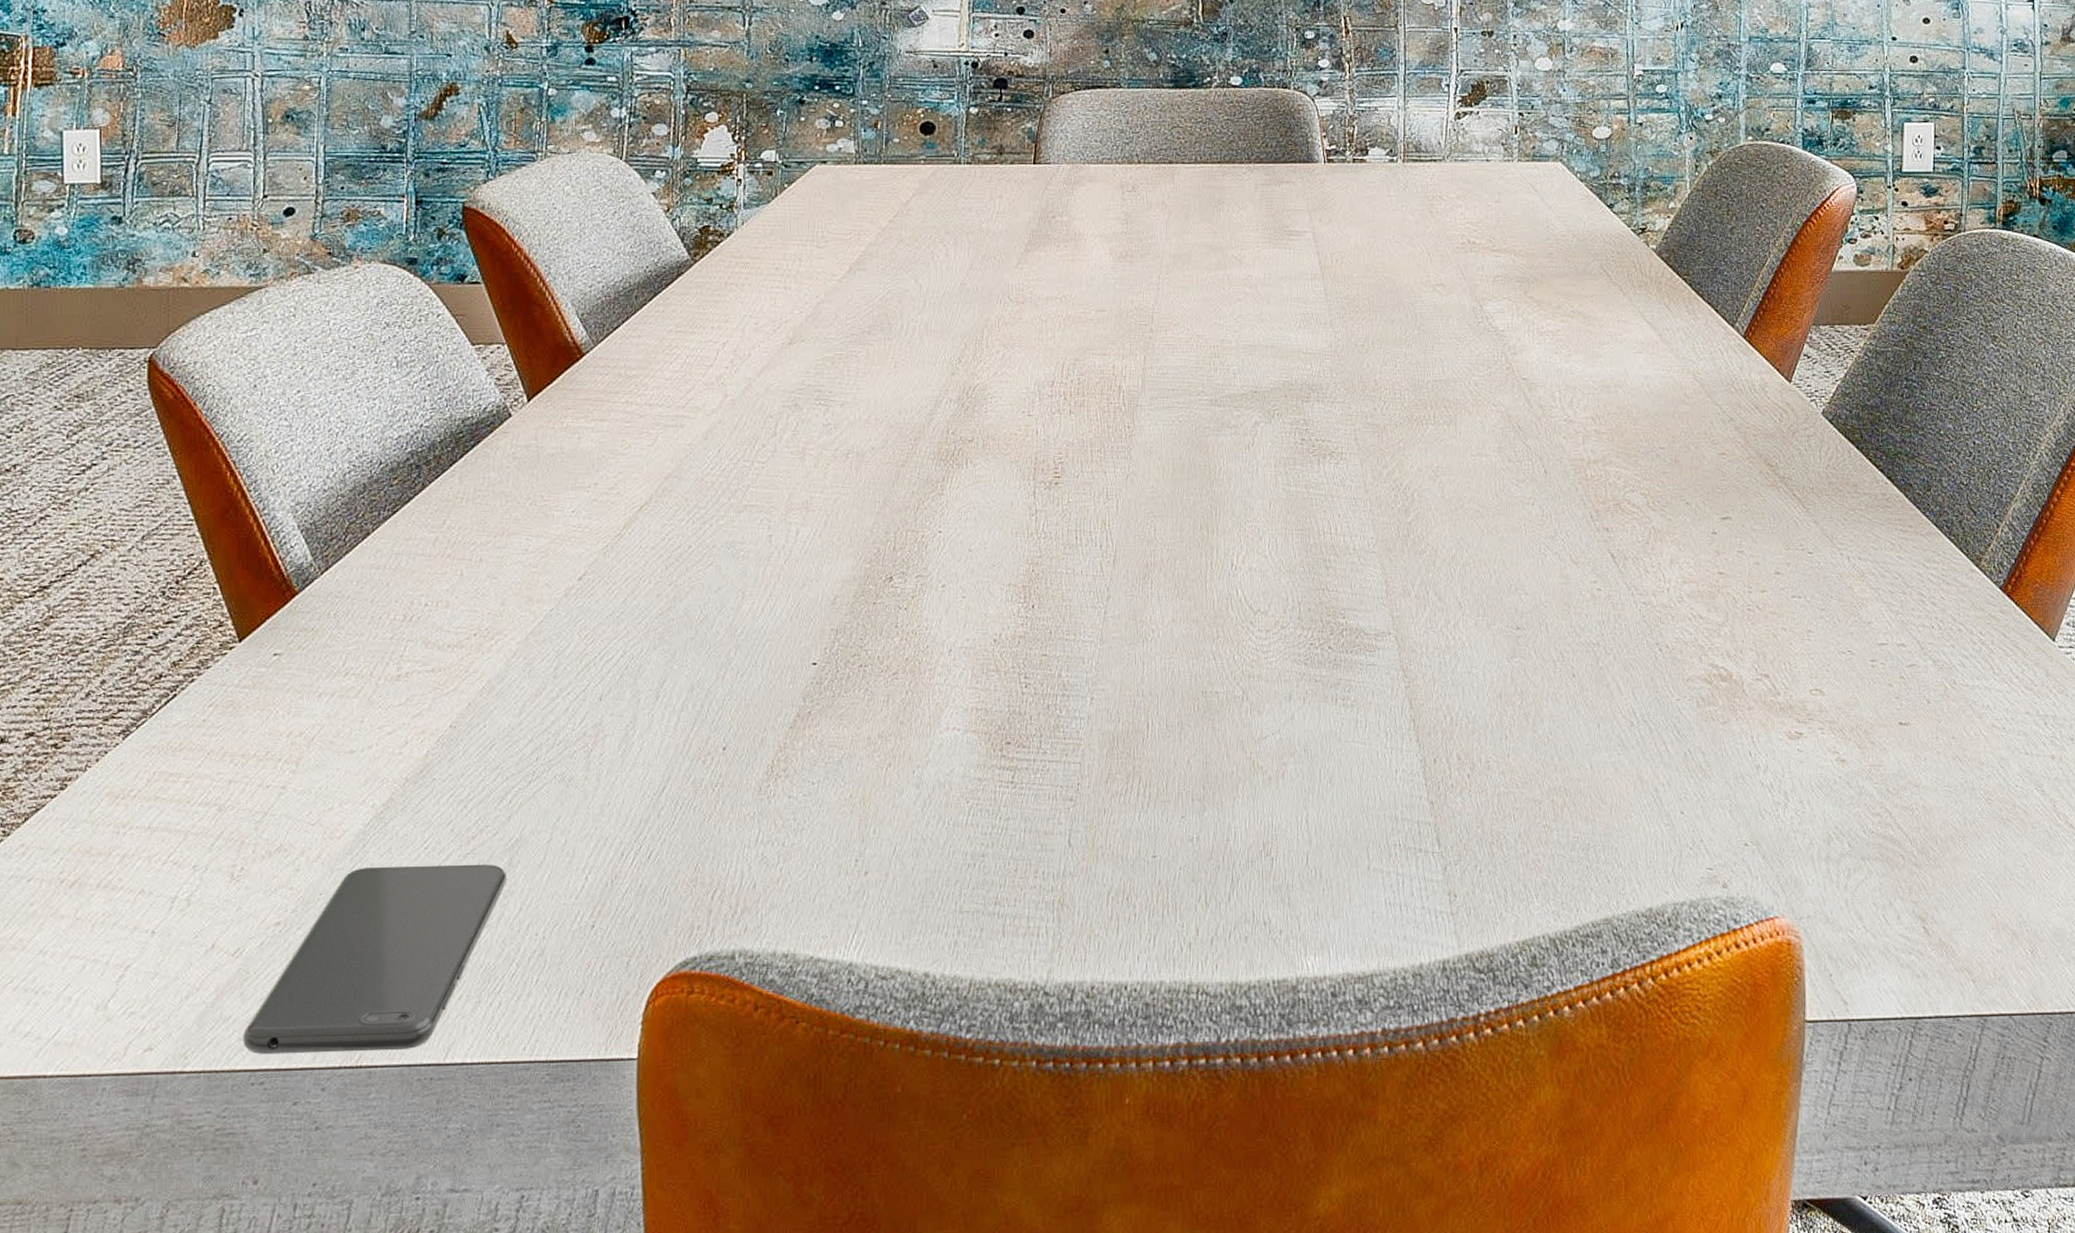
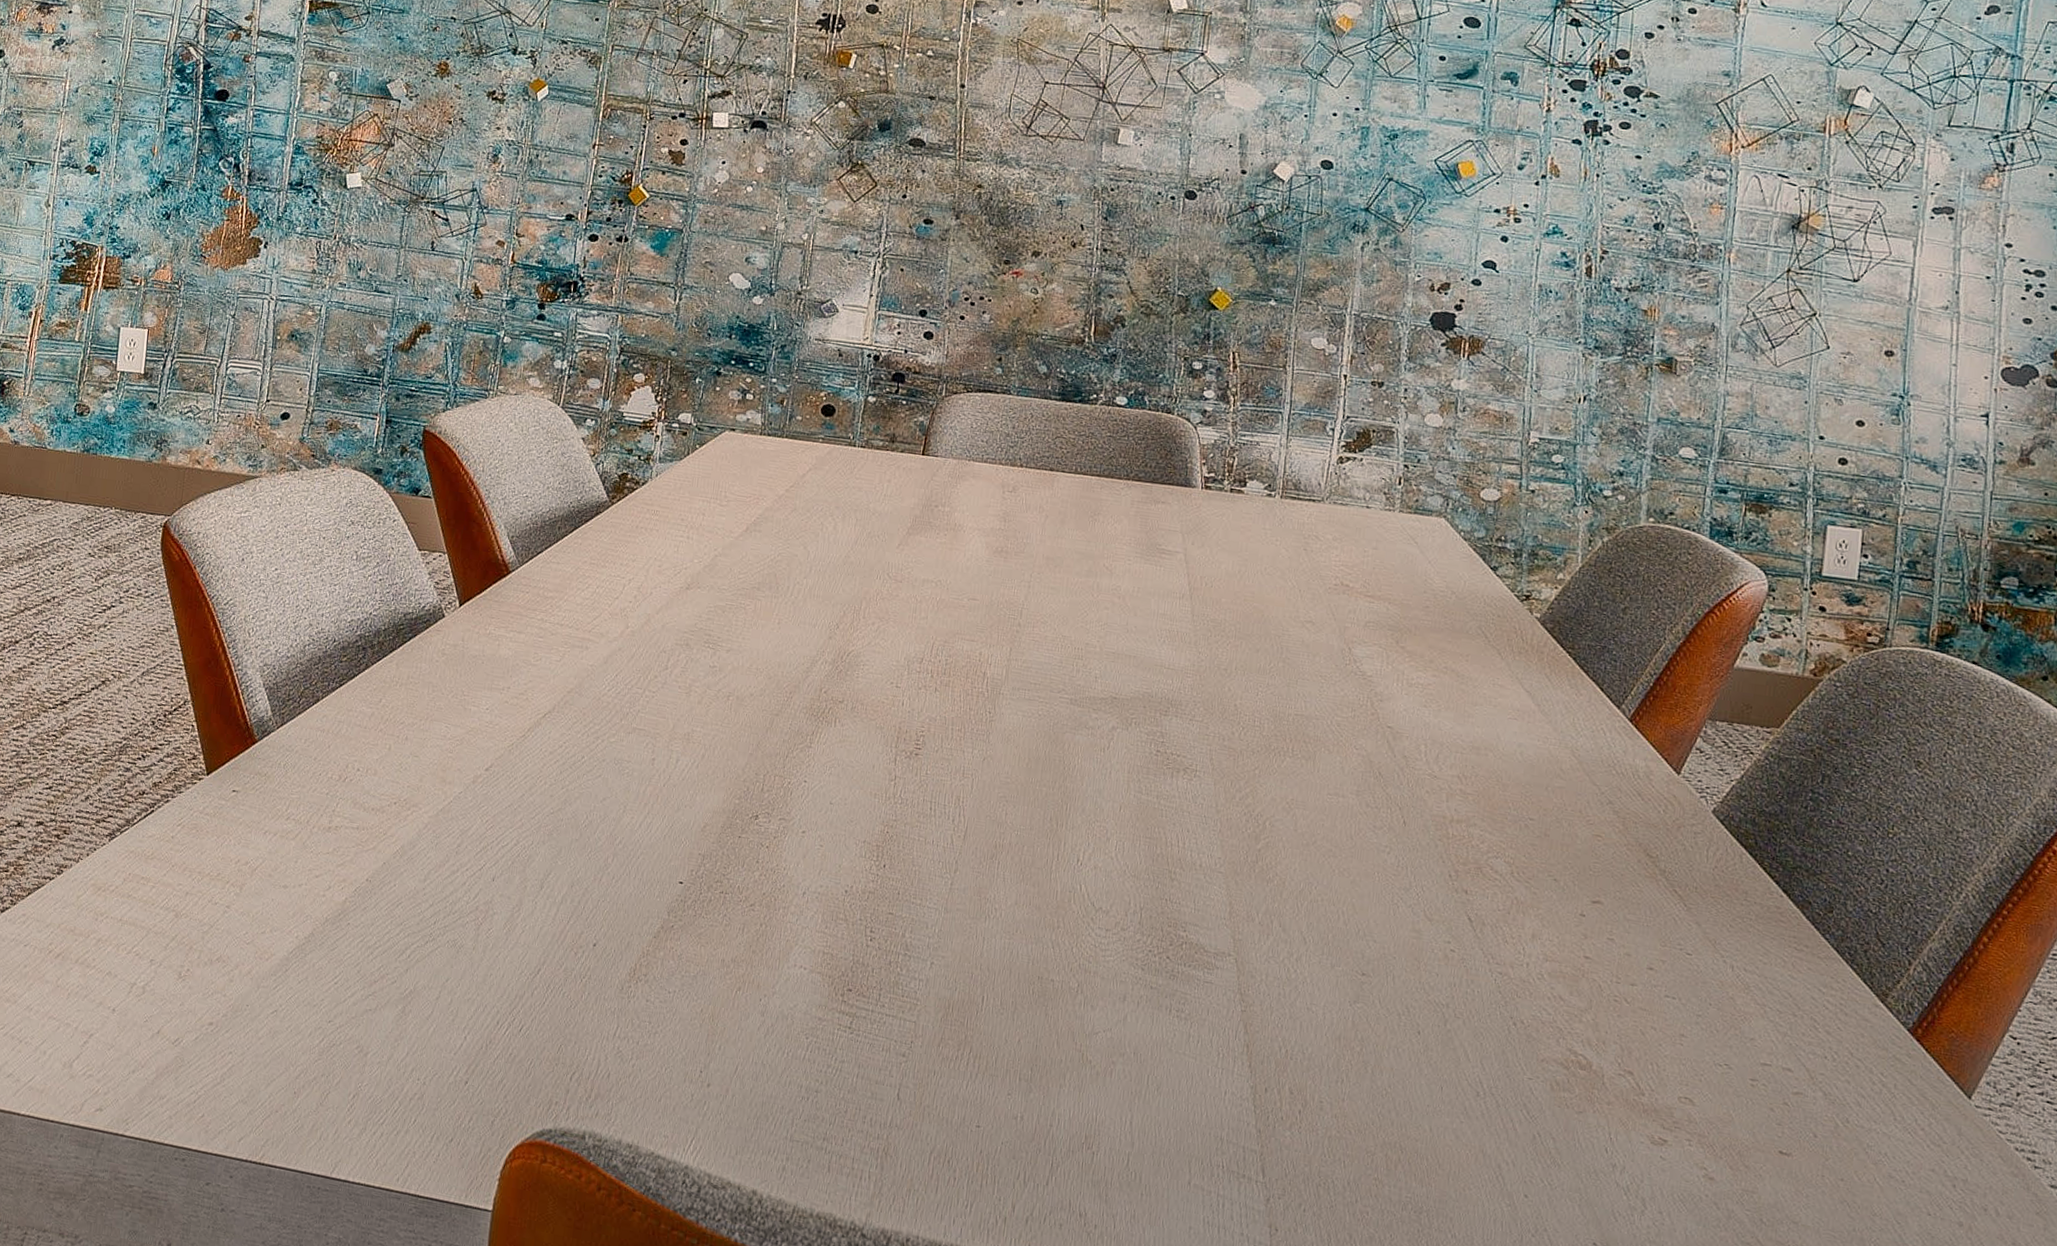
smartphone: present [243,864,508,1055] -> none [172,989,400,1158]

